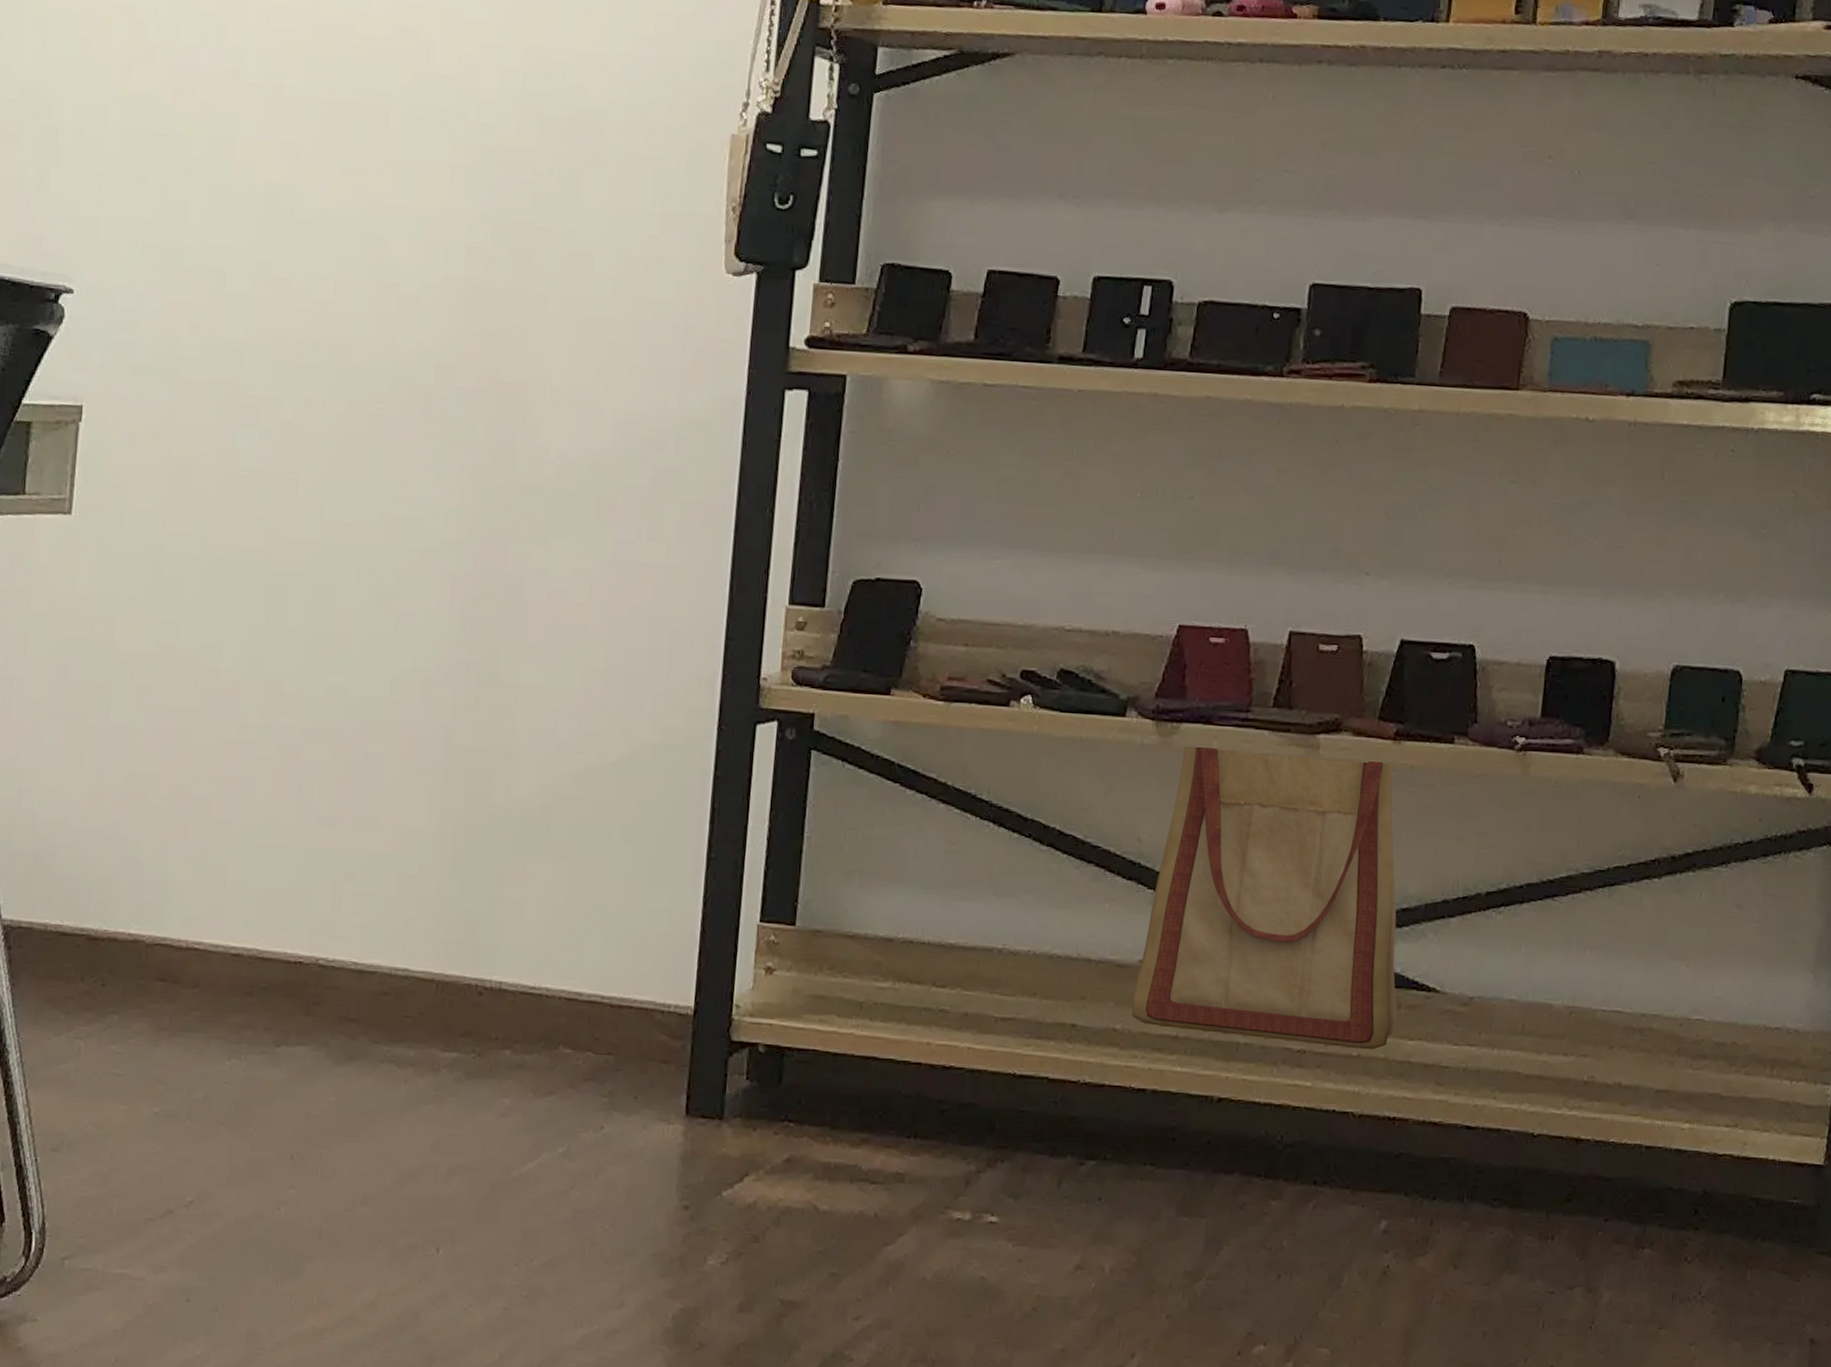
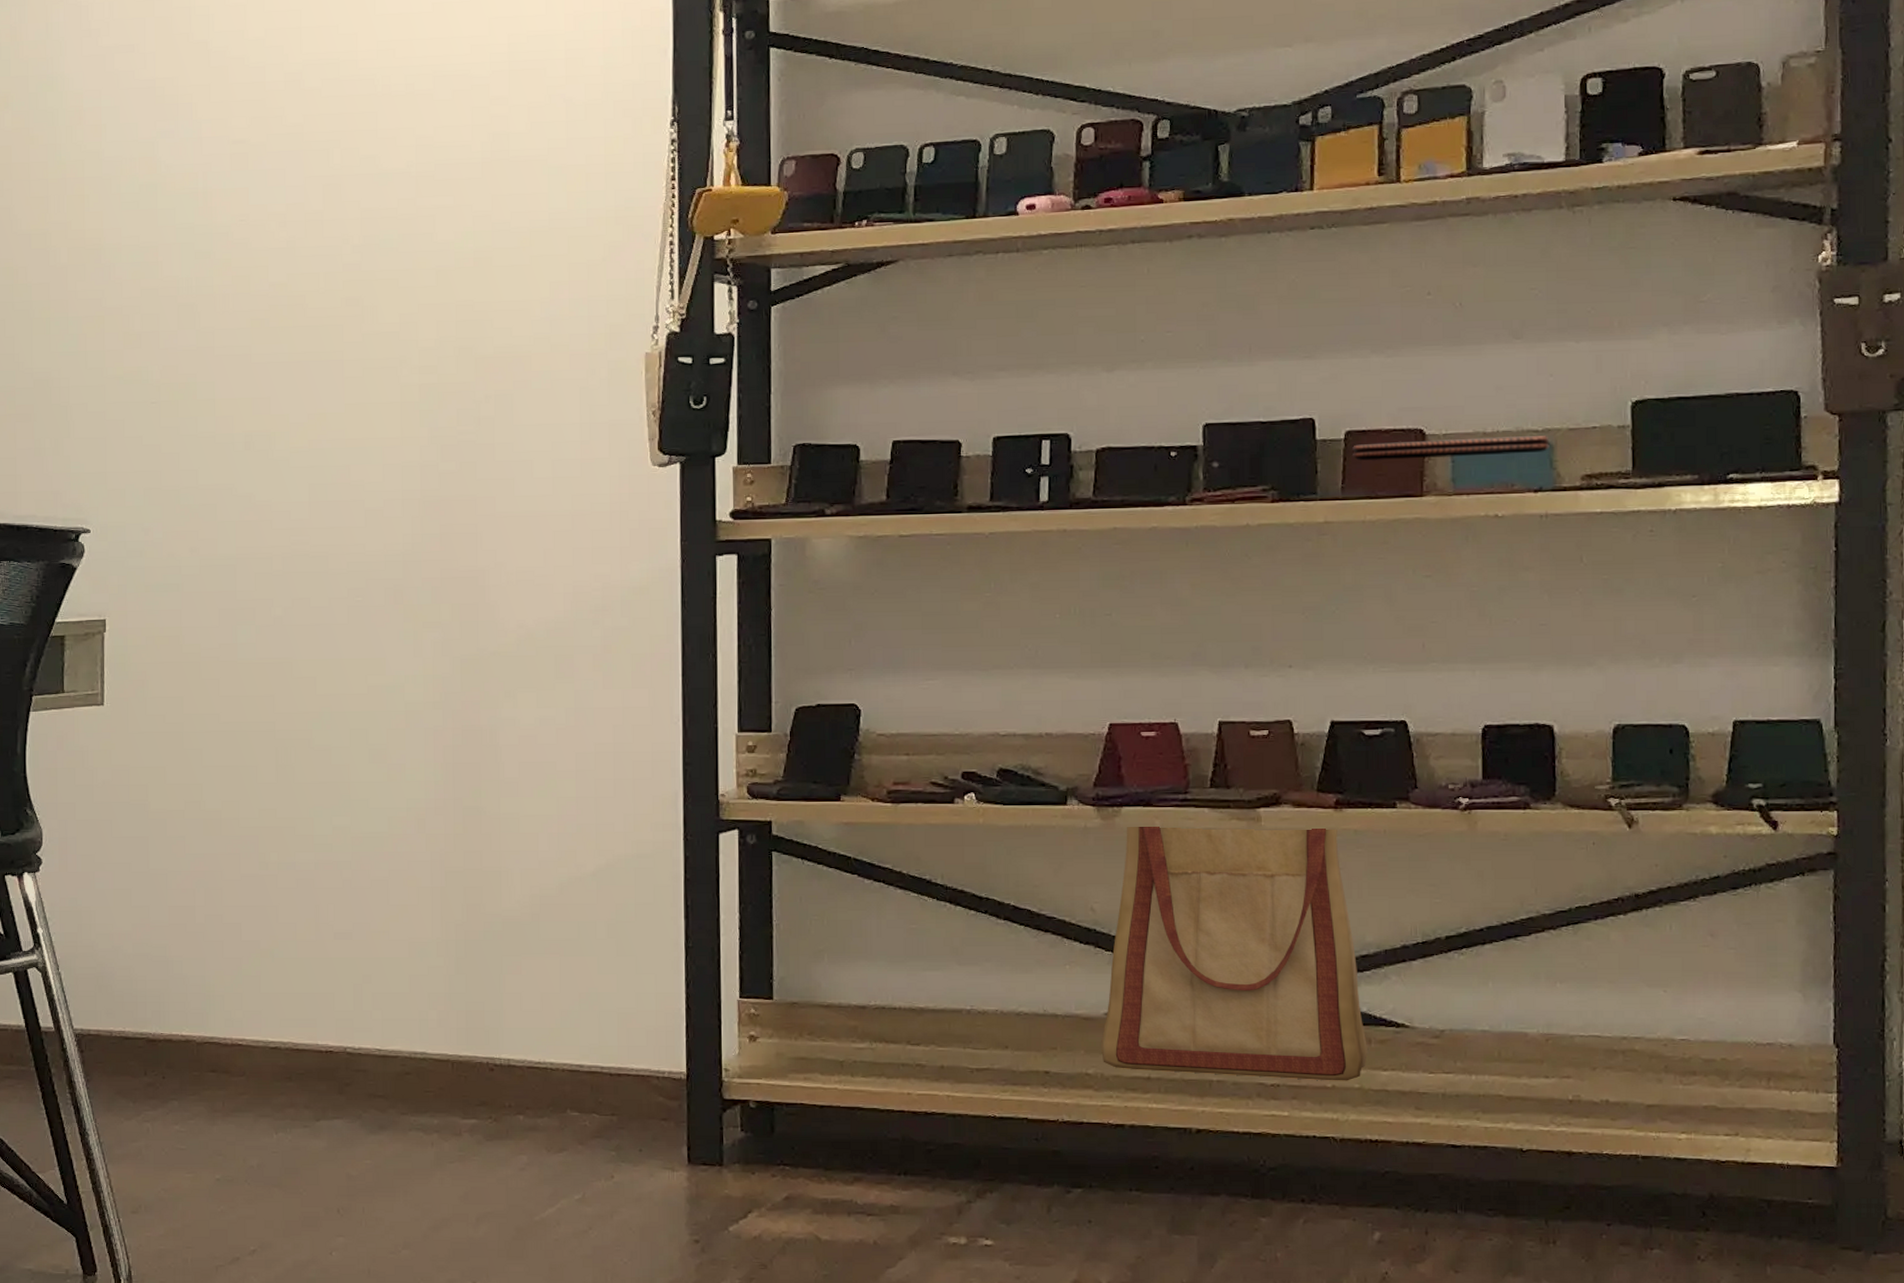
wallet: none [1455,324,1648,351] -> present [1353,436,1550,461]

